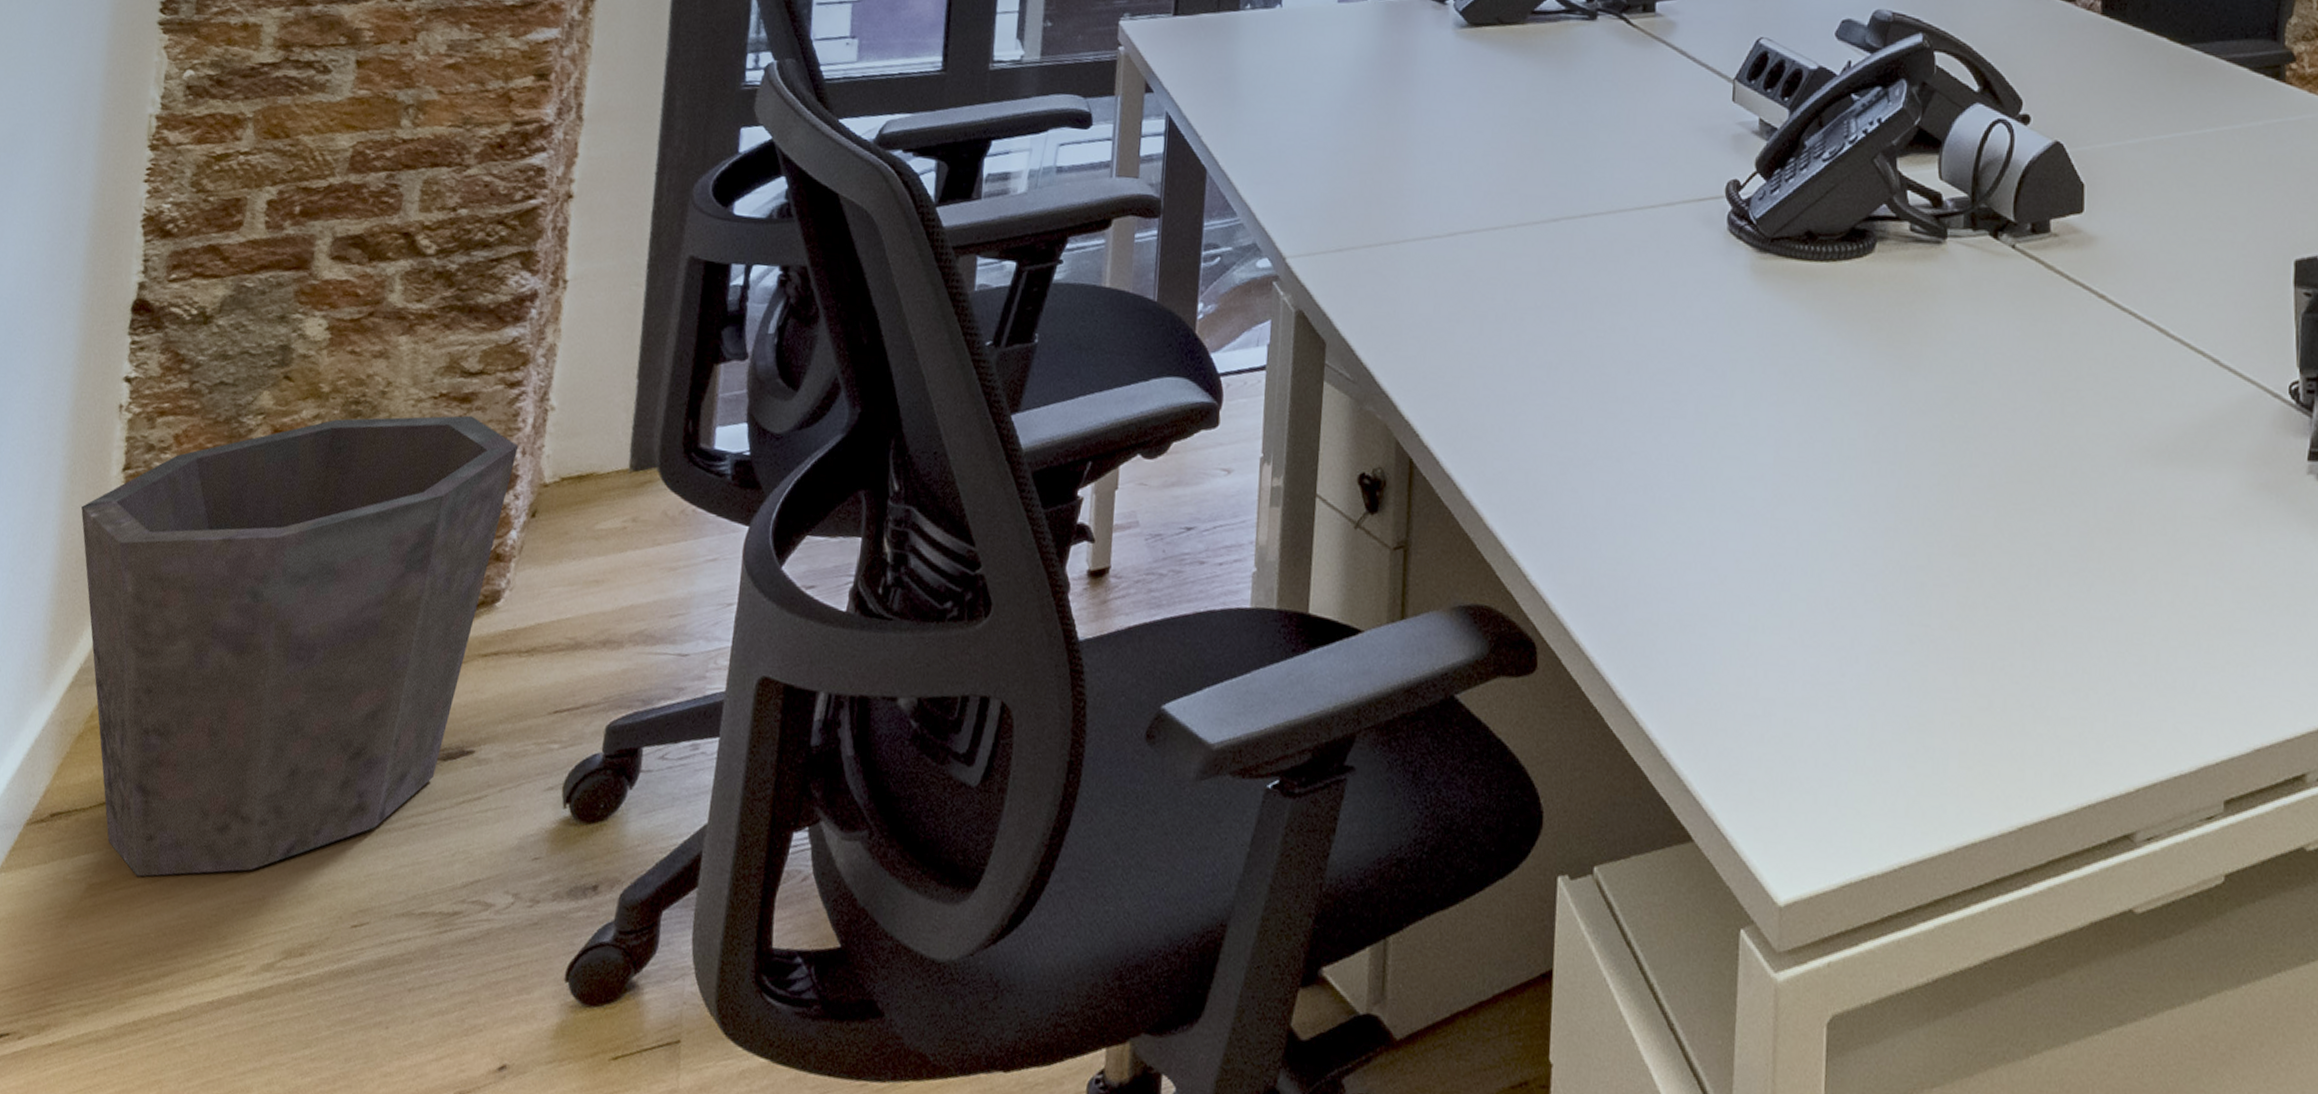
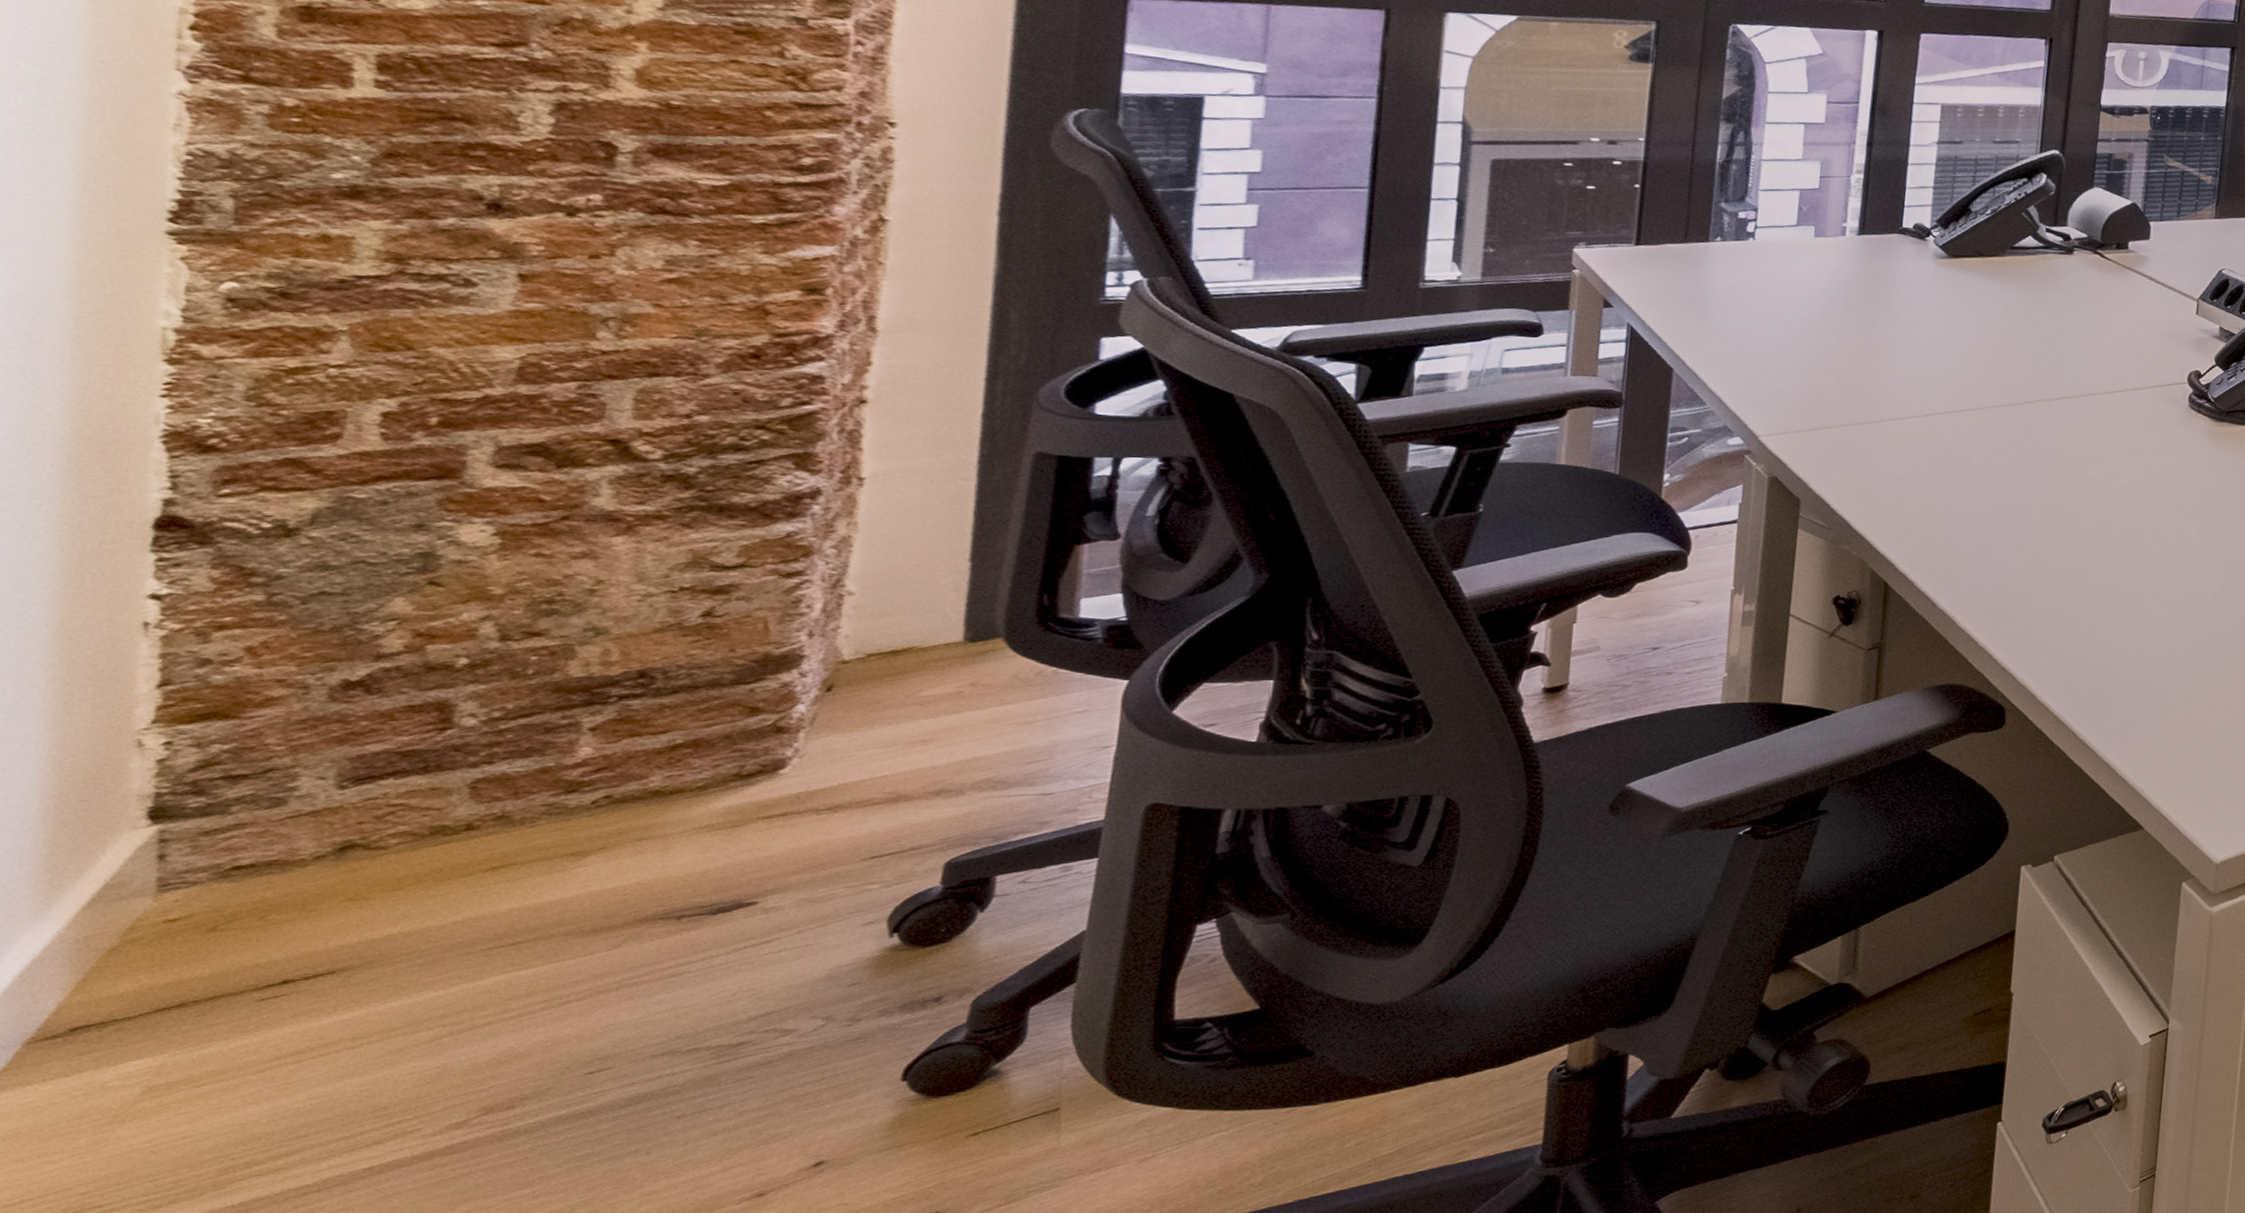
waste bin: present [81,415,519,877] -> none [87,605,803,1070]

